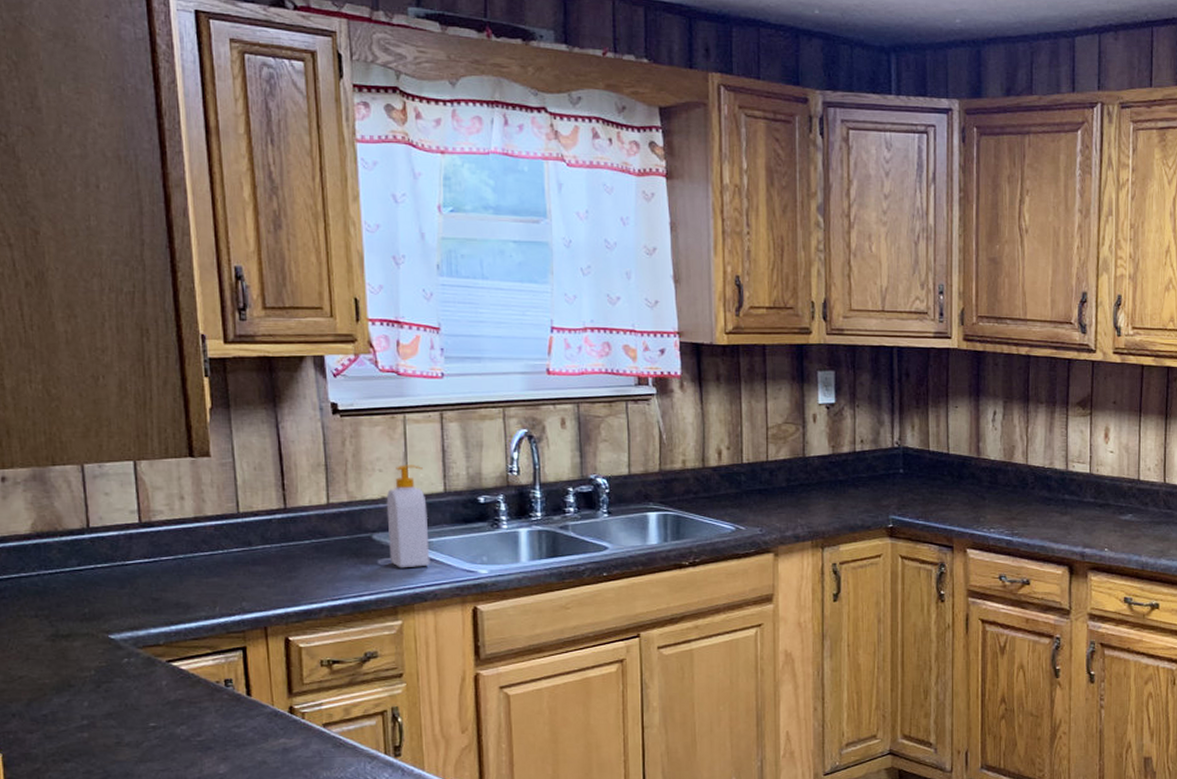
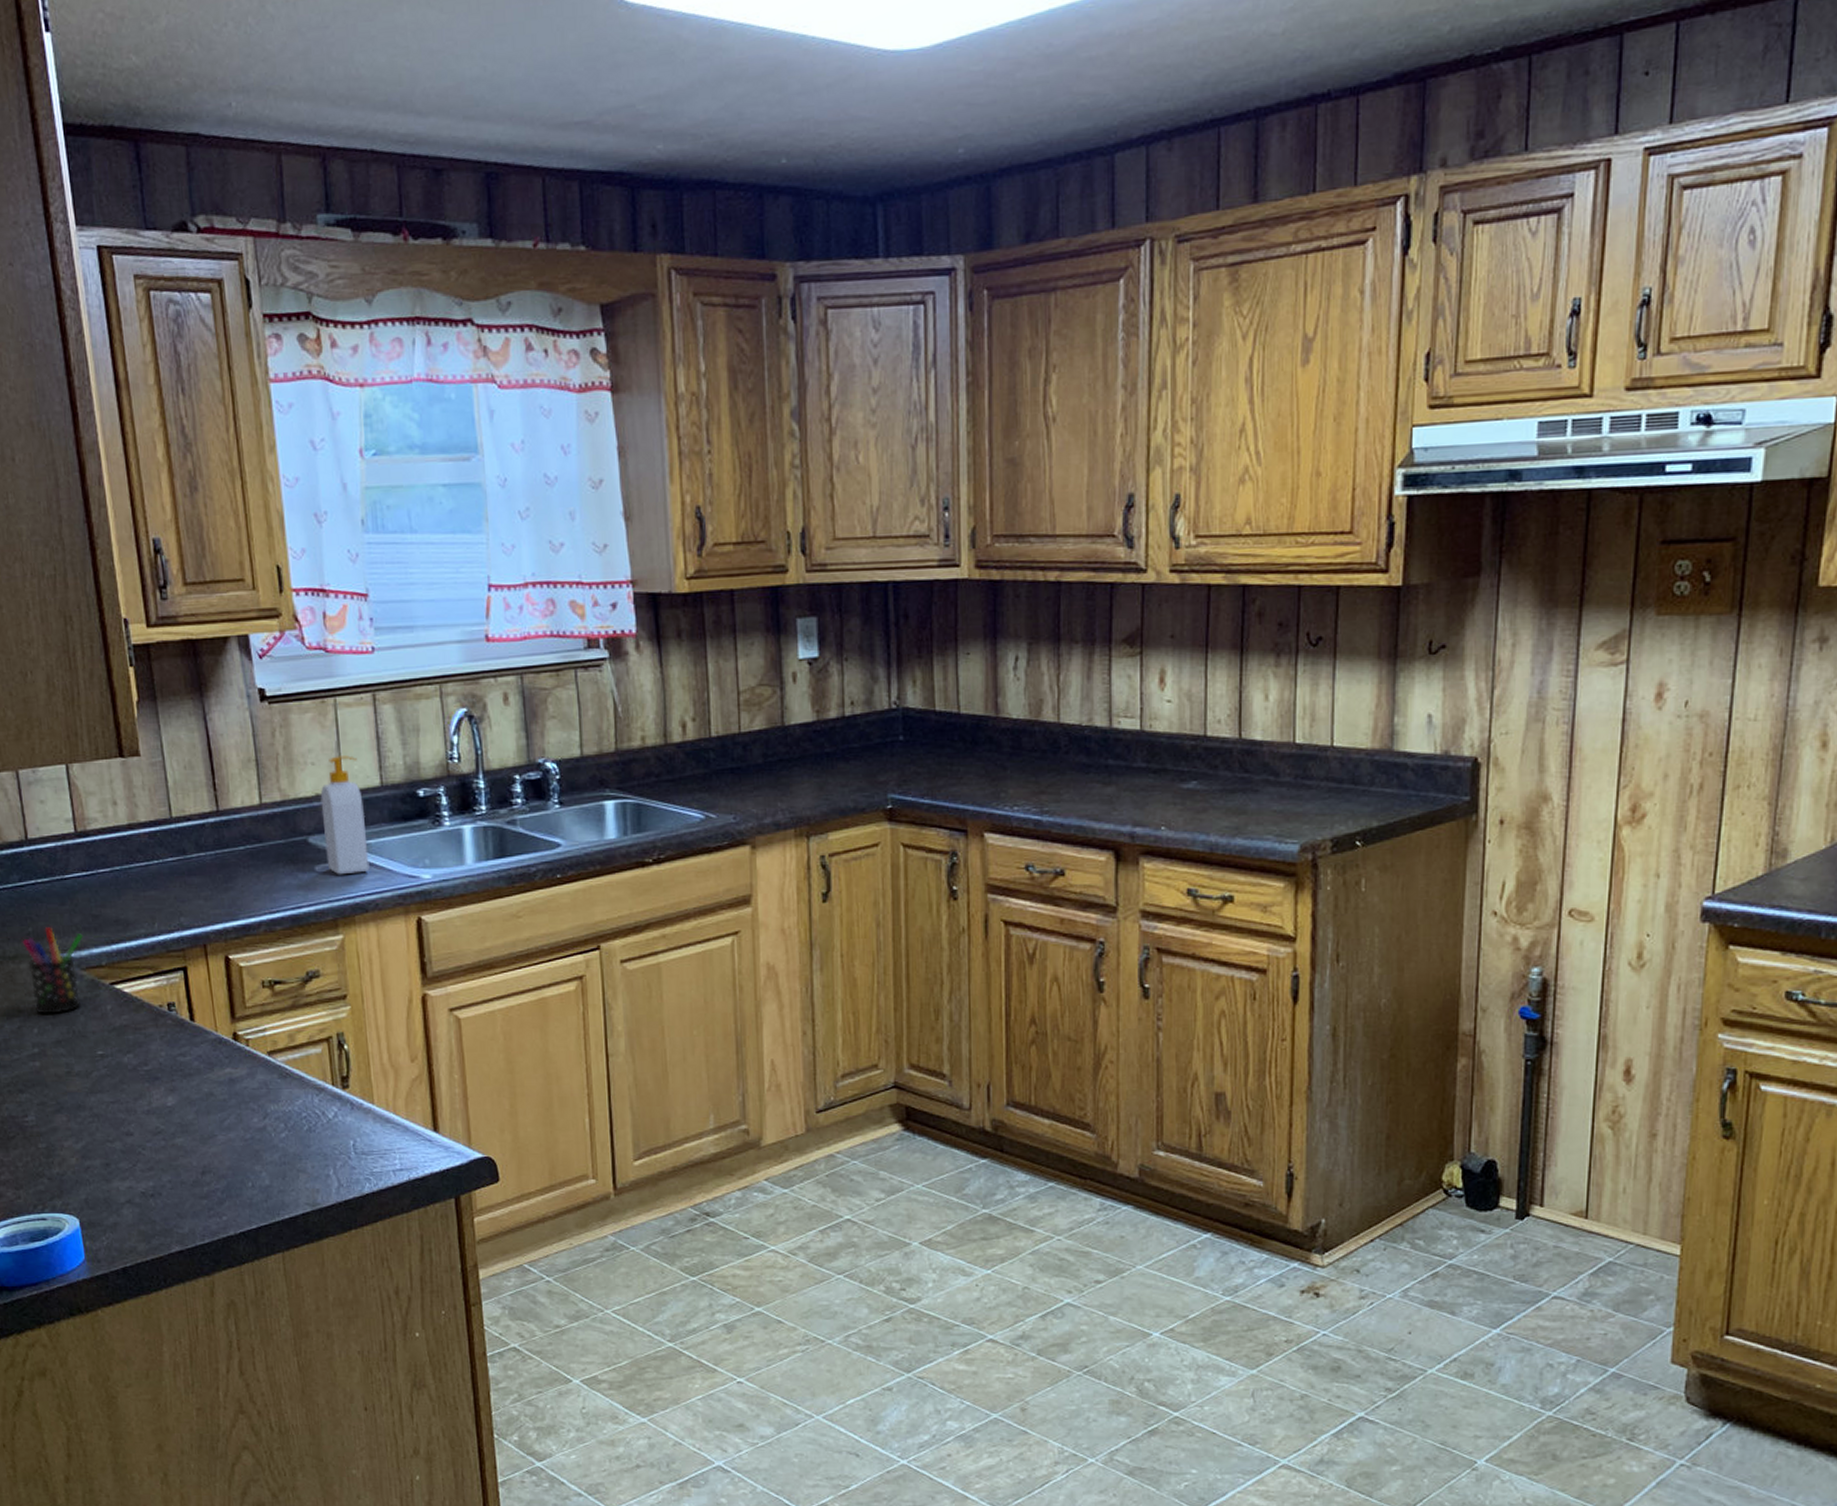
pen holder: none [77,608,141,689] -> present [22,927,83,1014]

